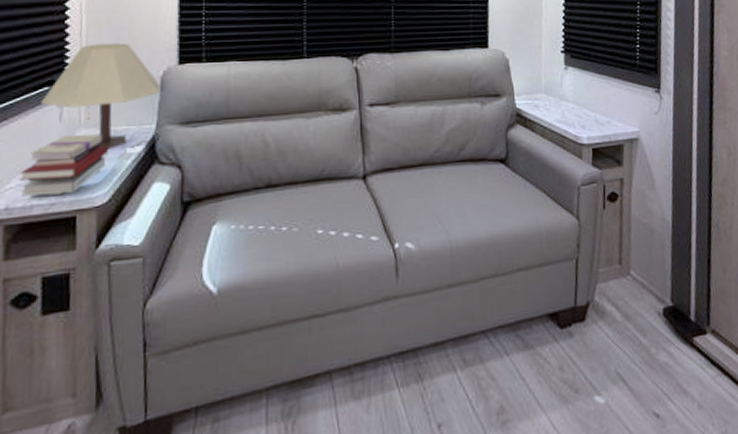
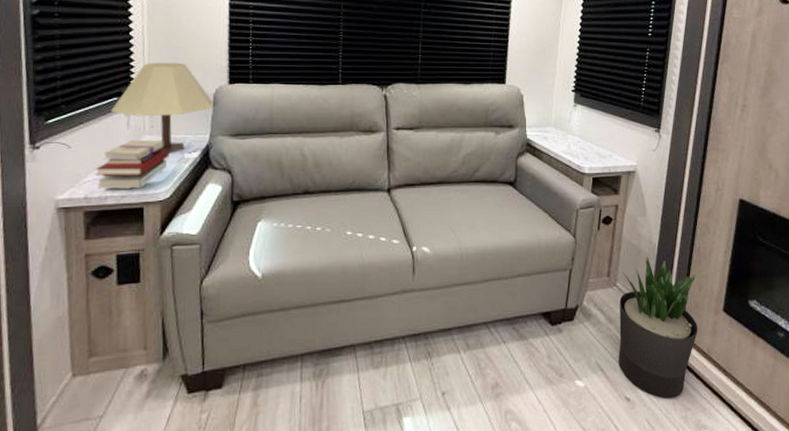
planter: none [635,237,728,411] -> present [618,256,698,399]

